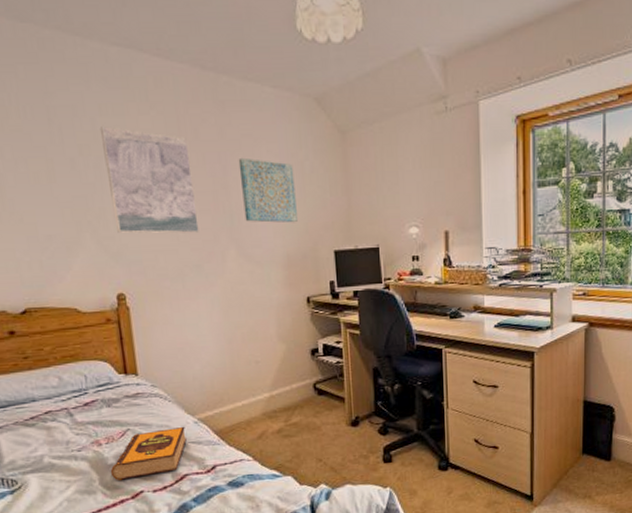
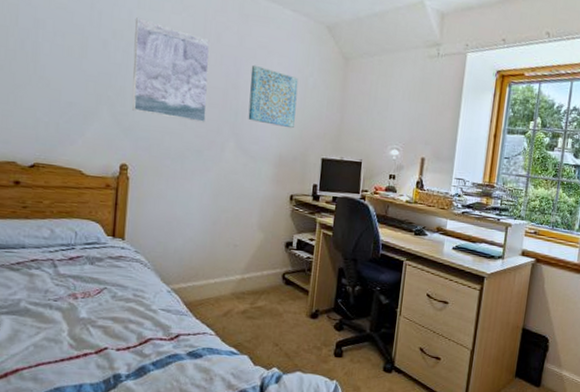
hardback book: present [110,426,187,481] -> none [80,293,158,336]

